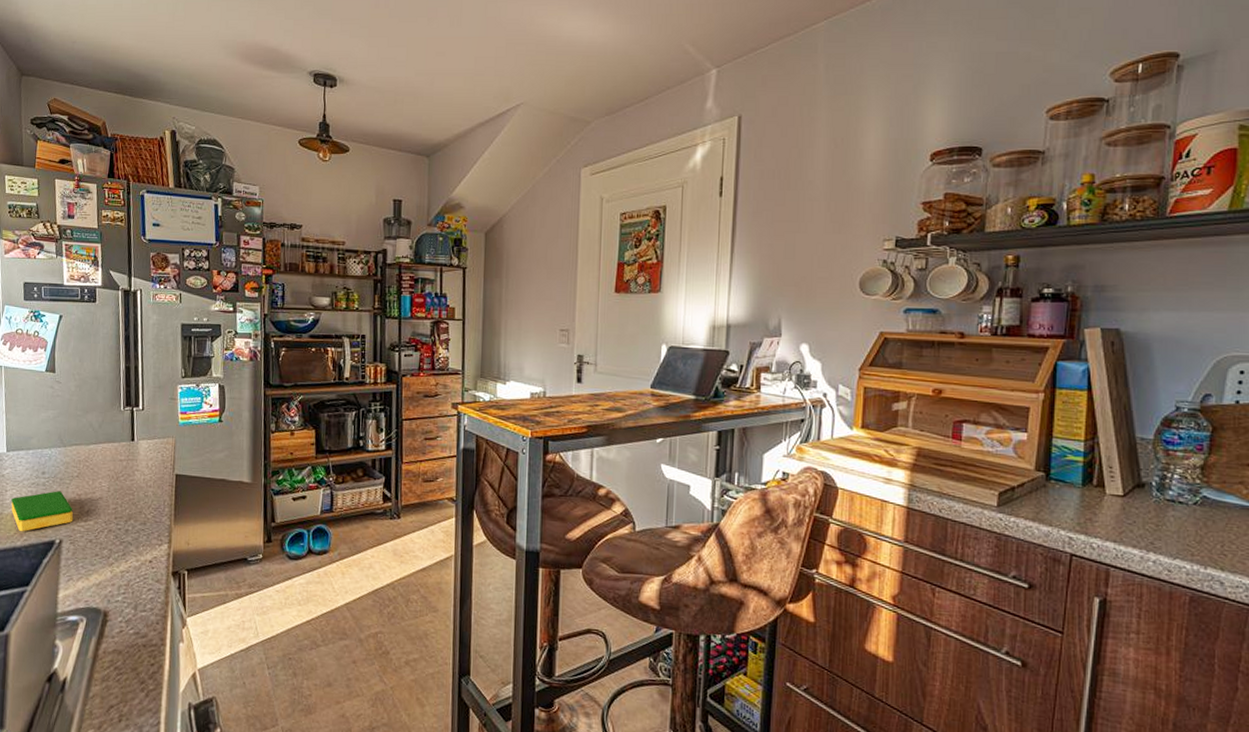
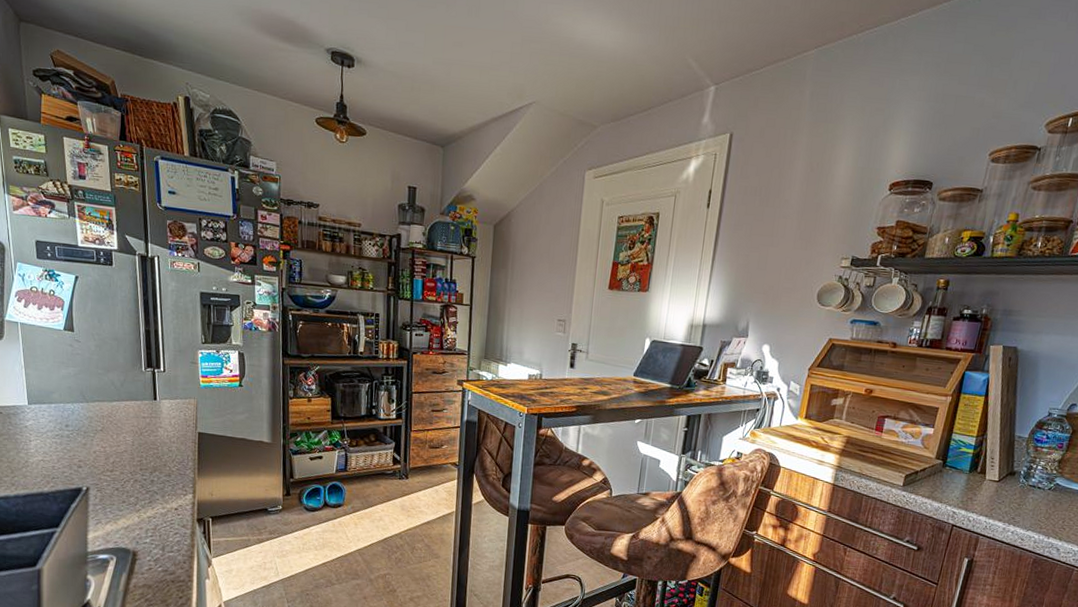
dish sponge: present [11,491,74,532] -> none [36,443,99,479]

